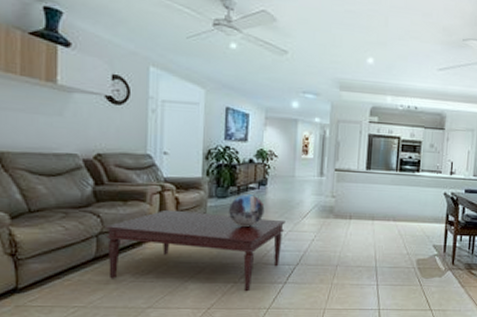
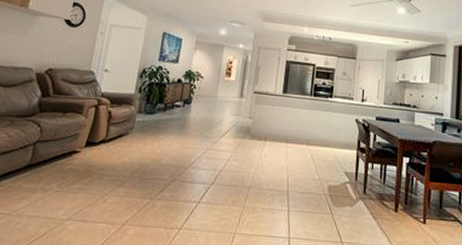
coffee table: present [105,209,286,292] -> none [38,122,205,210]
decorative sphere: present [229,194,265,228] -> none [154,111,187,144]

